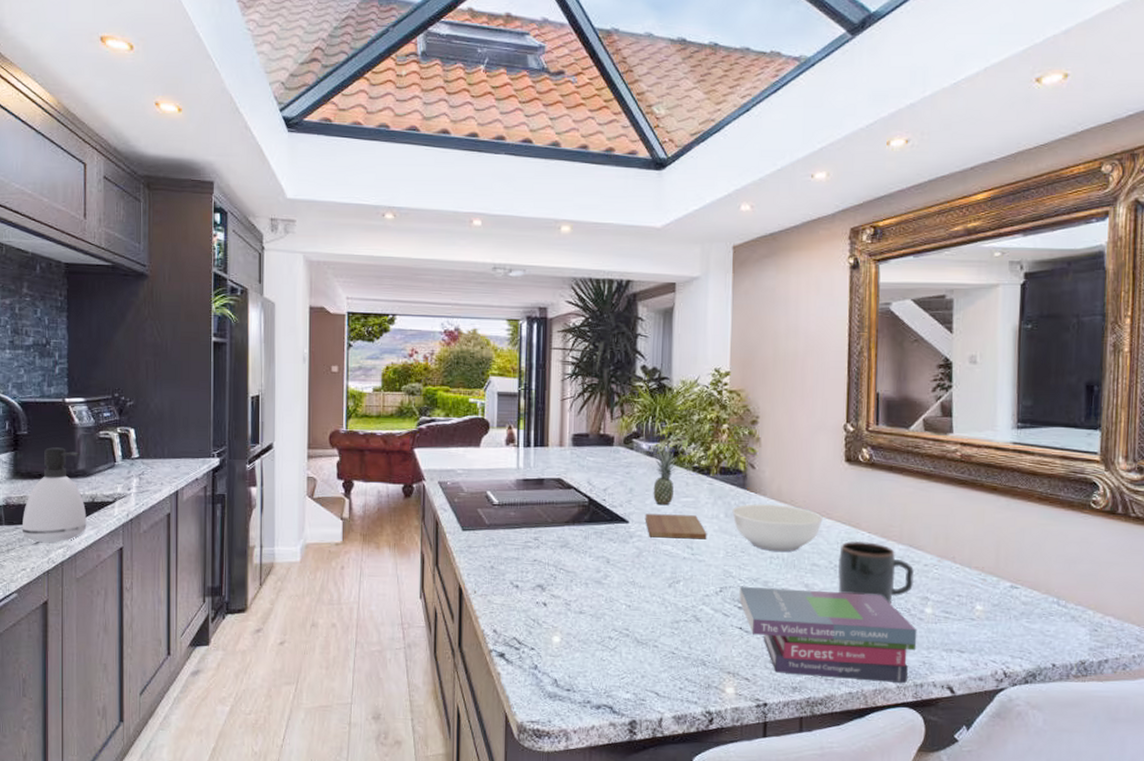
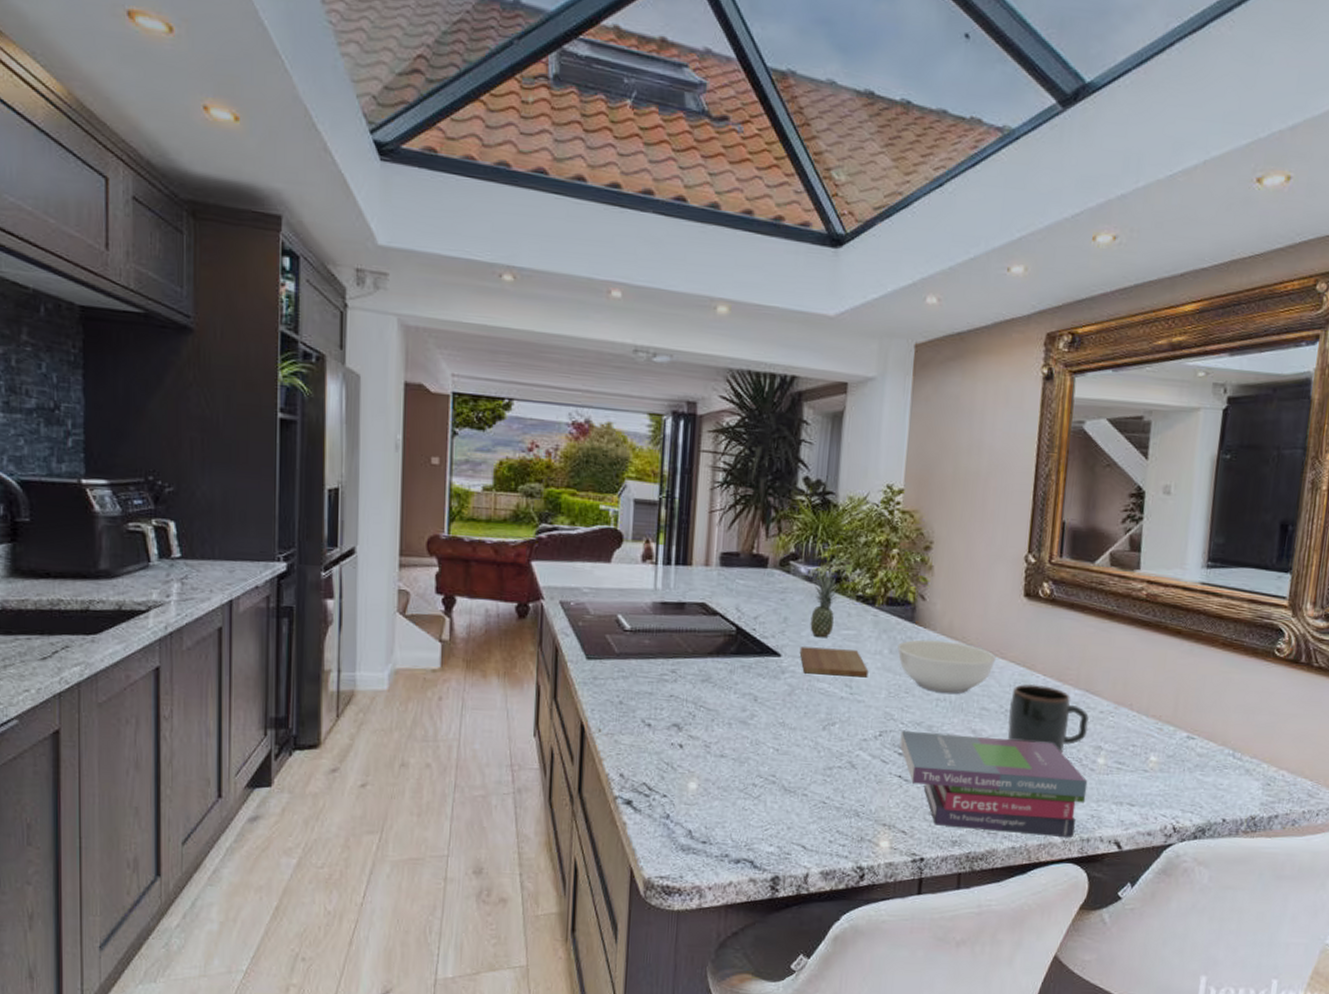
soap dispenser: present [22,447,87,543] -> none [23,539,112,659]

